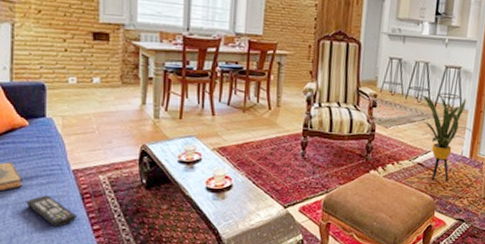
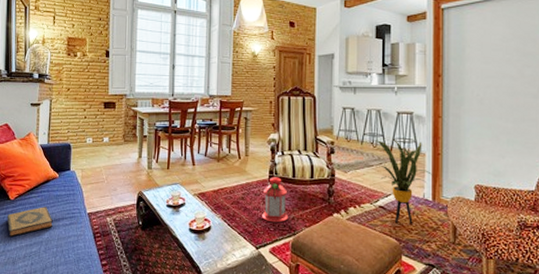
remote control: present [26,195,76,228] -> none [55,234,90,263]
lantern: none [292,131,323,181] -> present [262,177,288,223]

